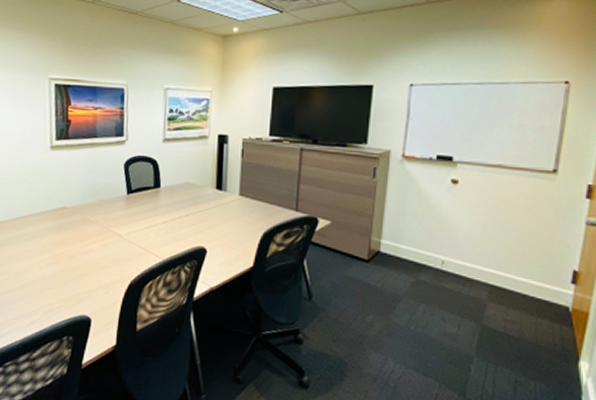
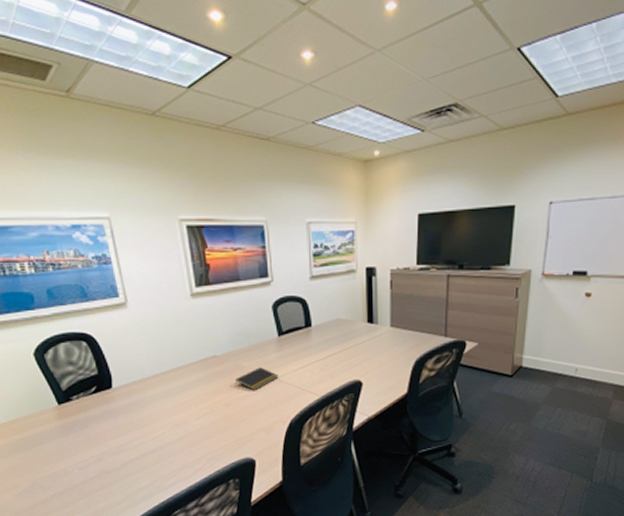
notepad: none [81,223,123,245] -> present [236,367,278,390]

